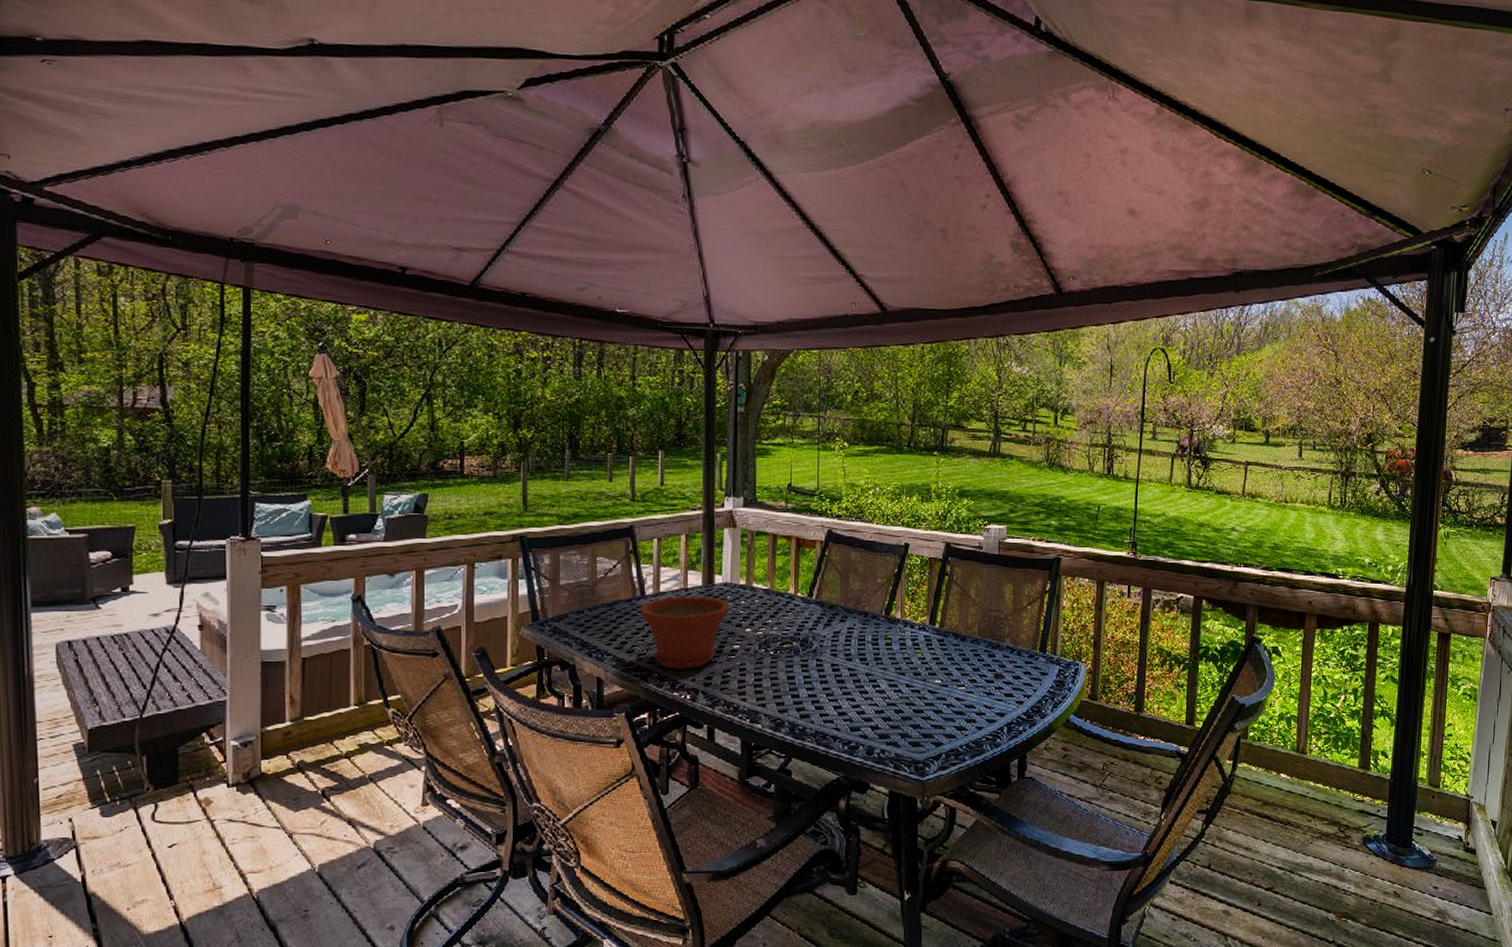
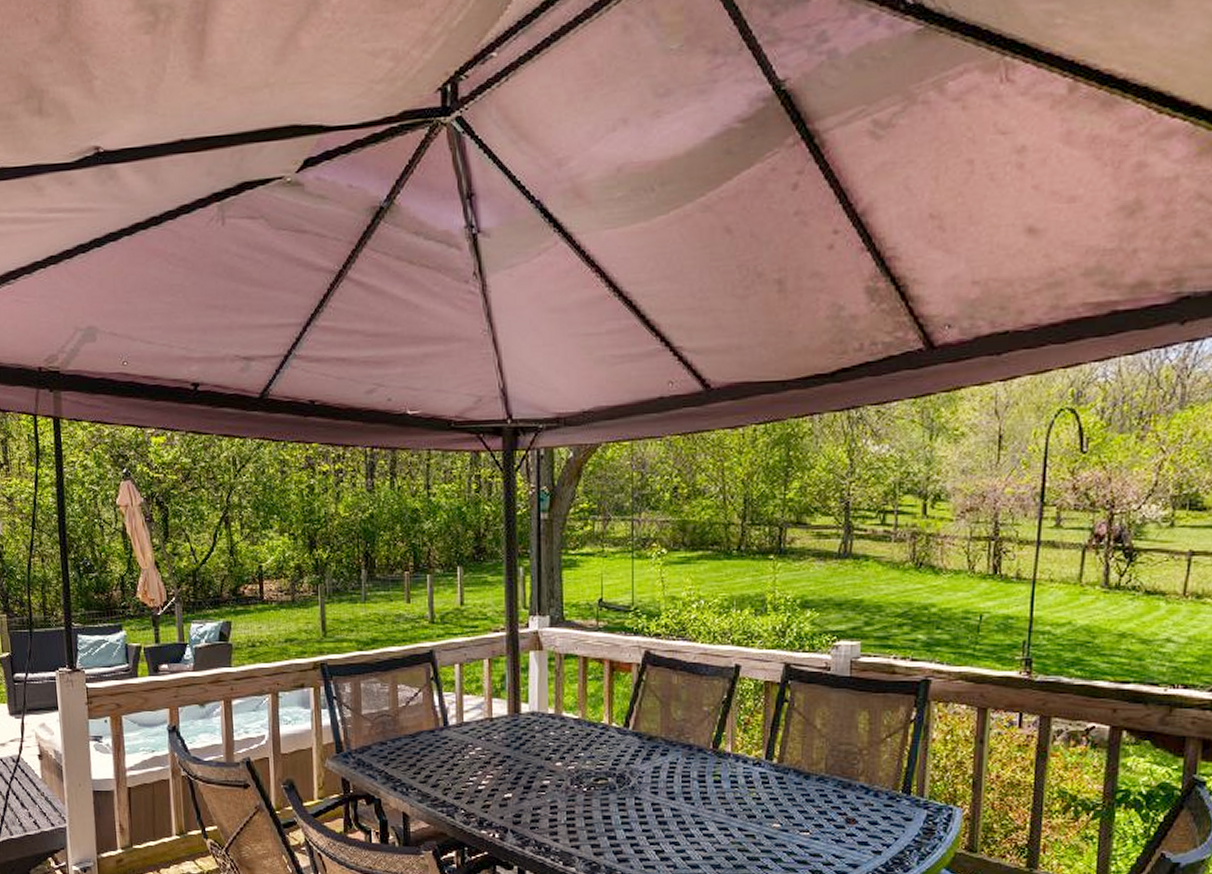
plant pot: present [640,596,730,669] -> none [444,726,538,806]

